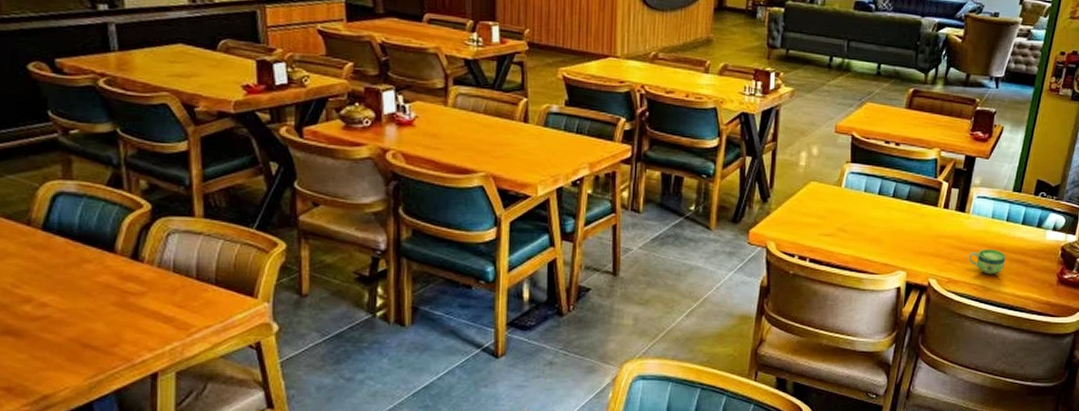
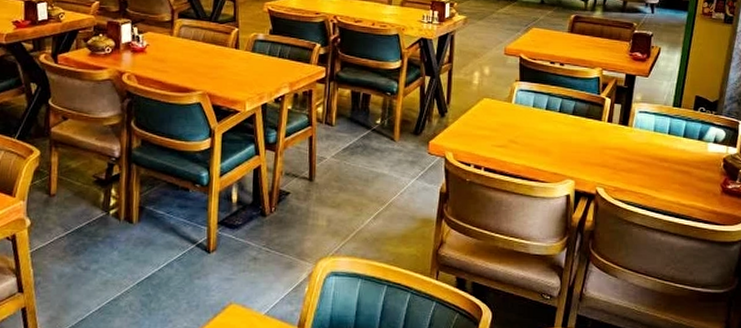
cup: present [968,248,1006,275] -> none [633,160,670,184]

